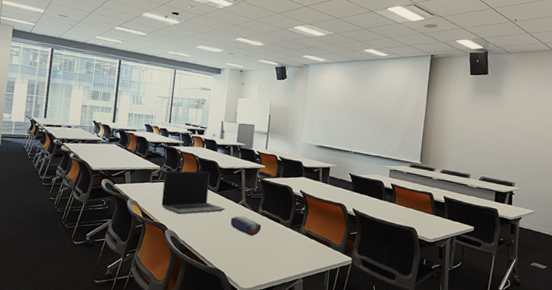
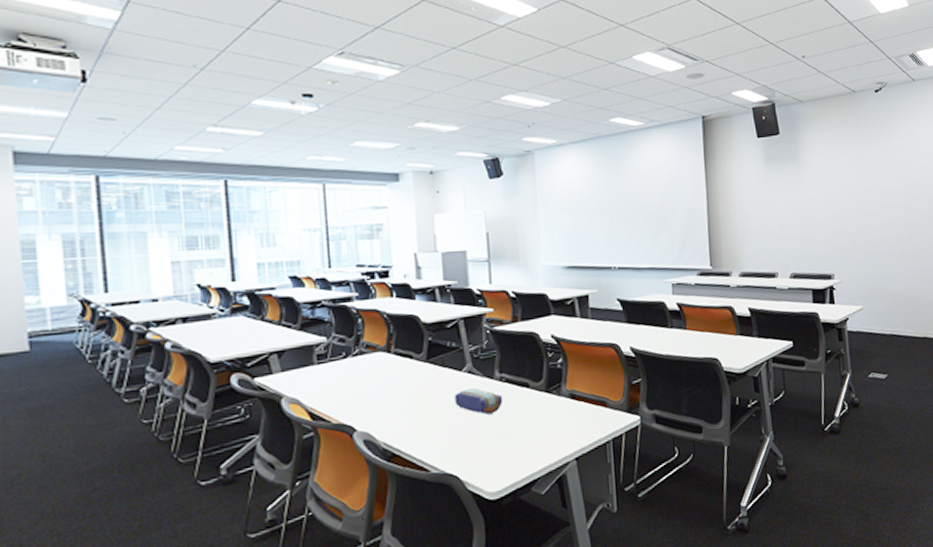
laptop computer: present [161,170,225,215] -> none [336,332,443,406]

